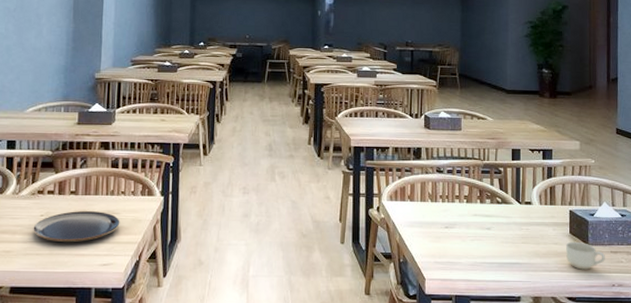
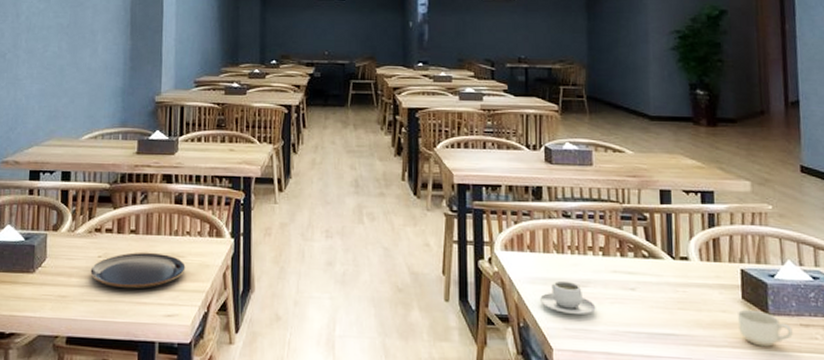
teacup: none [417,223,460,250] -> present [540,280,596,314]

